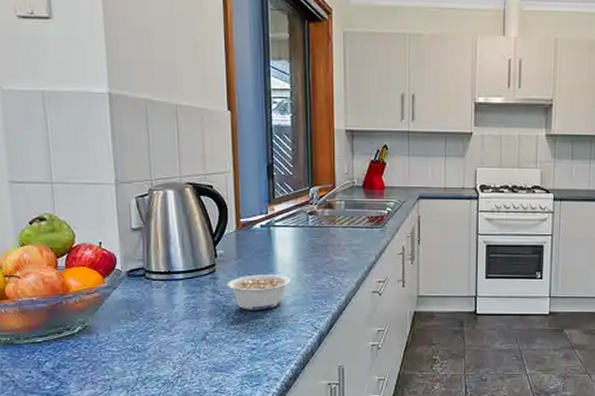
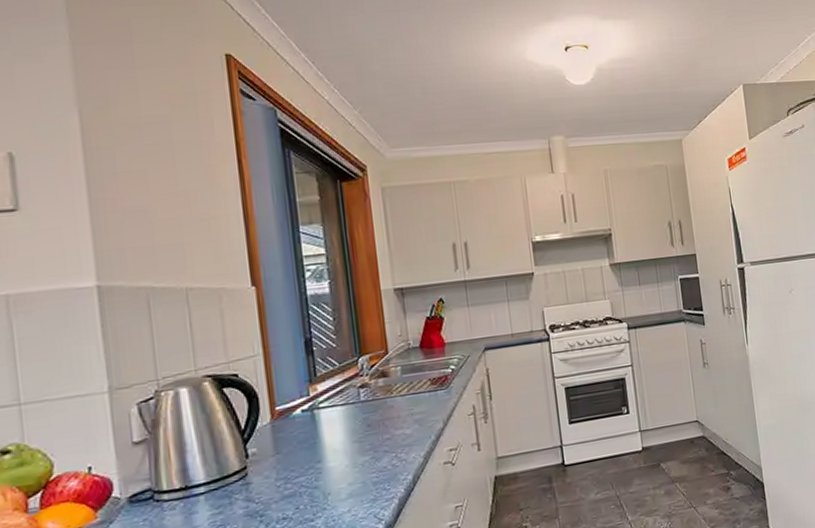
legume: present [226,275,290,310] -> none [263,464,344,515]

